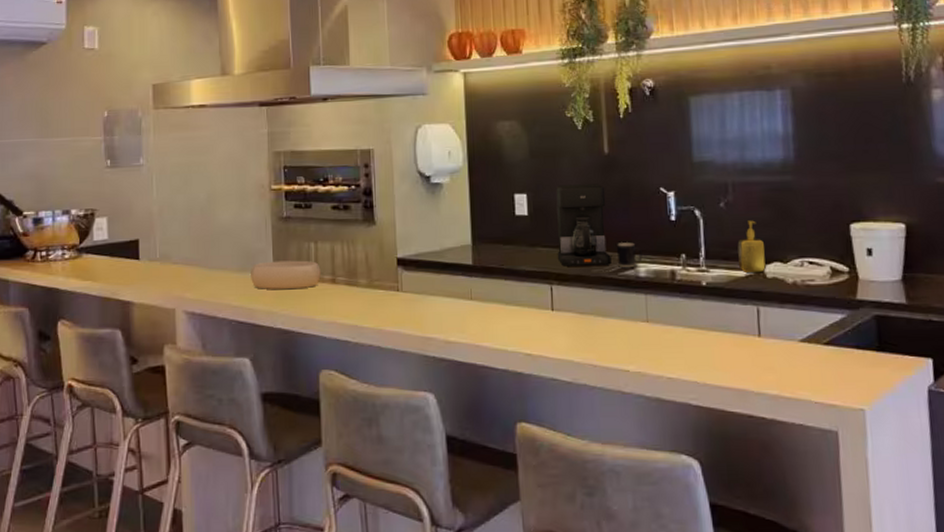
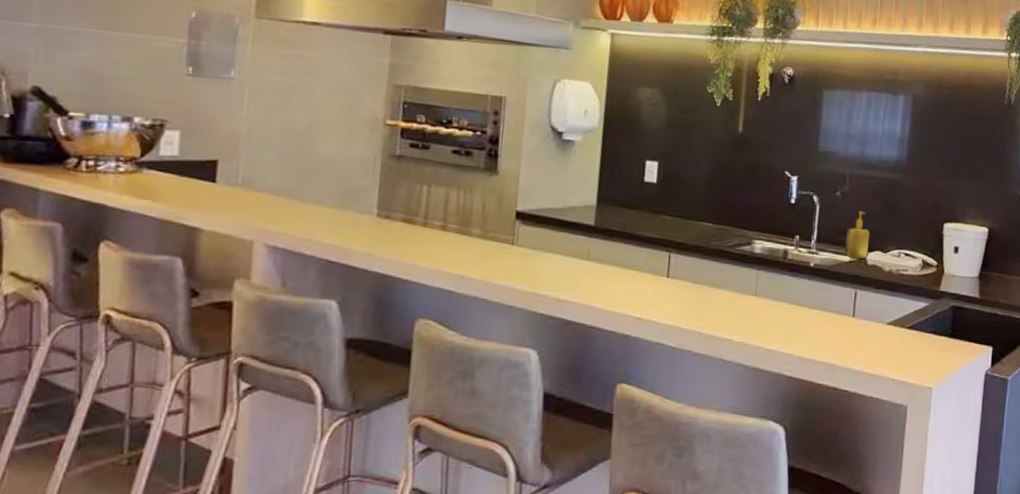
bowl: present [251,260,321,290] -> none [349,200,431,233]
coffee maker: present [556,183,612,268] -> none [679,157,734,239]
mug: present [616,242,642,268] -> none [736,219,760,244]

